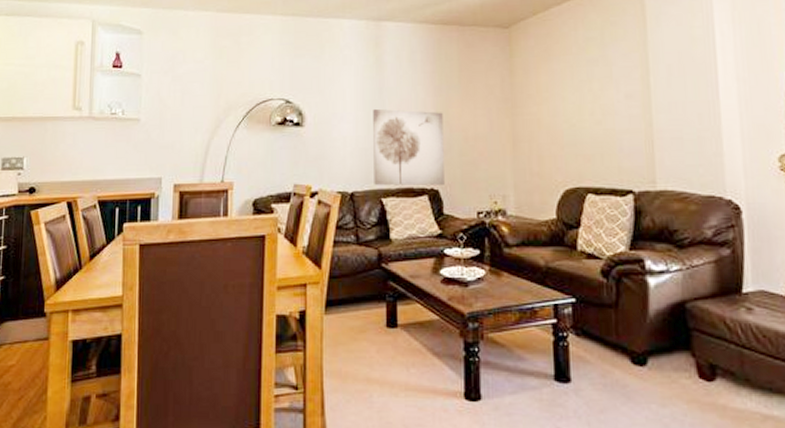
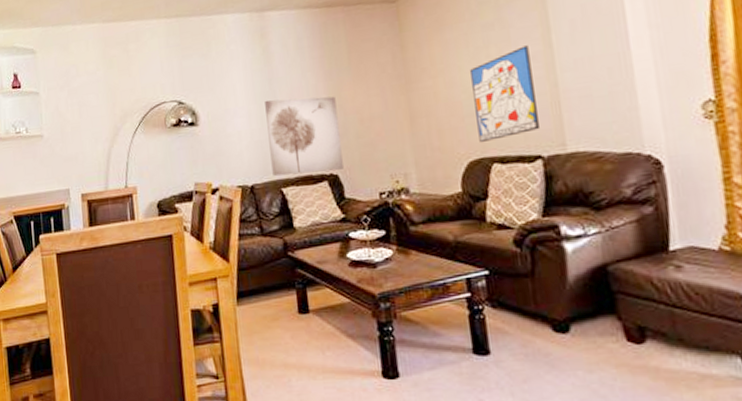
wall art: none [573,84,633,173] -> present [470,45,539,143]

